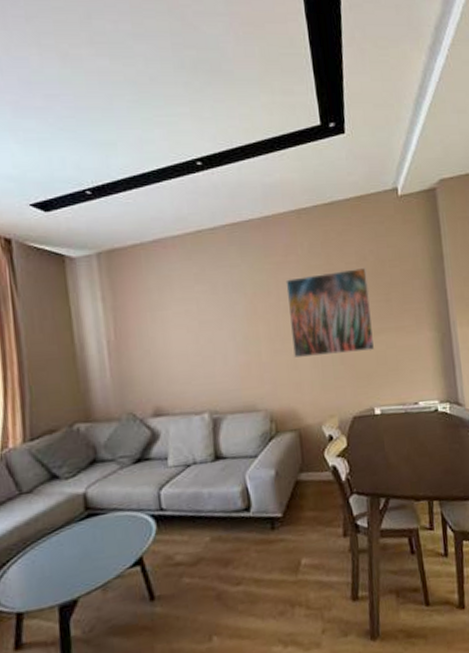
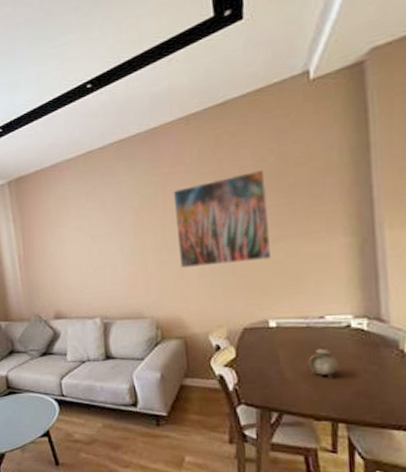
alarm clock: none [407,427,431,460] -> present [308,343,338,379]

